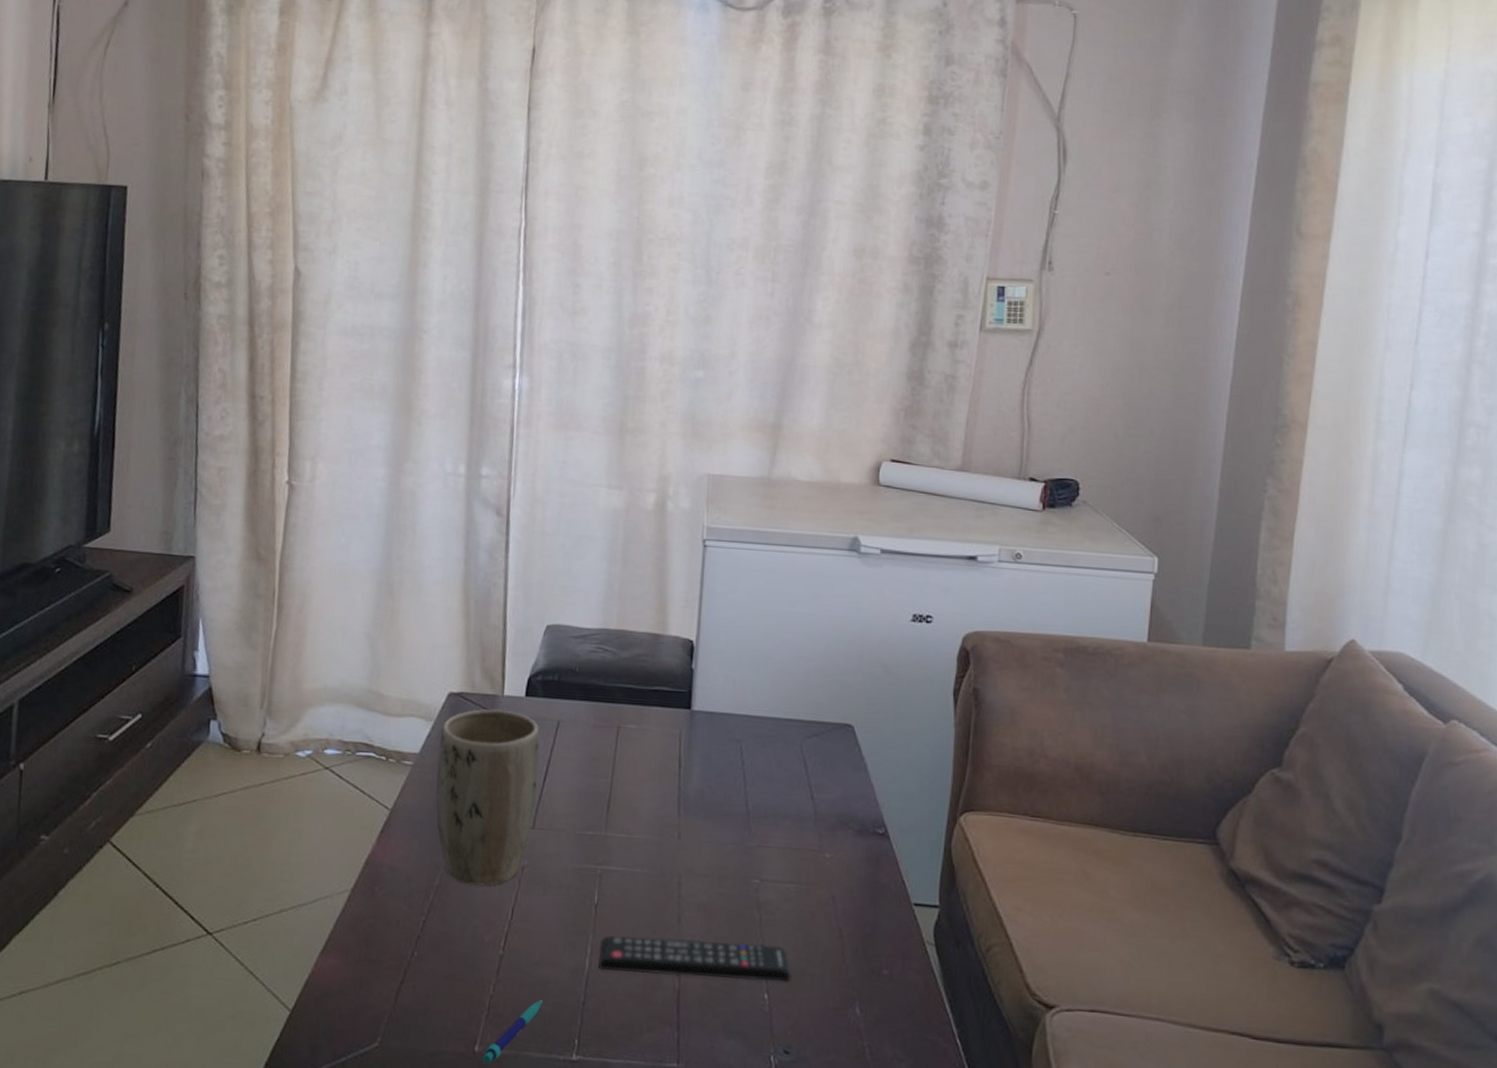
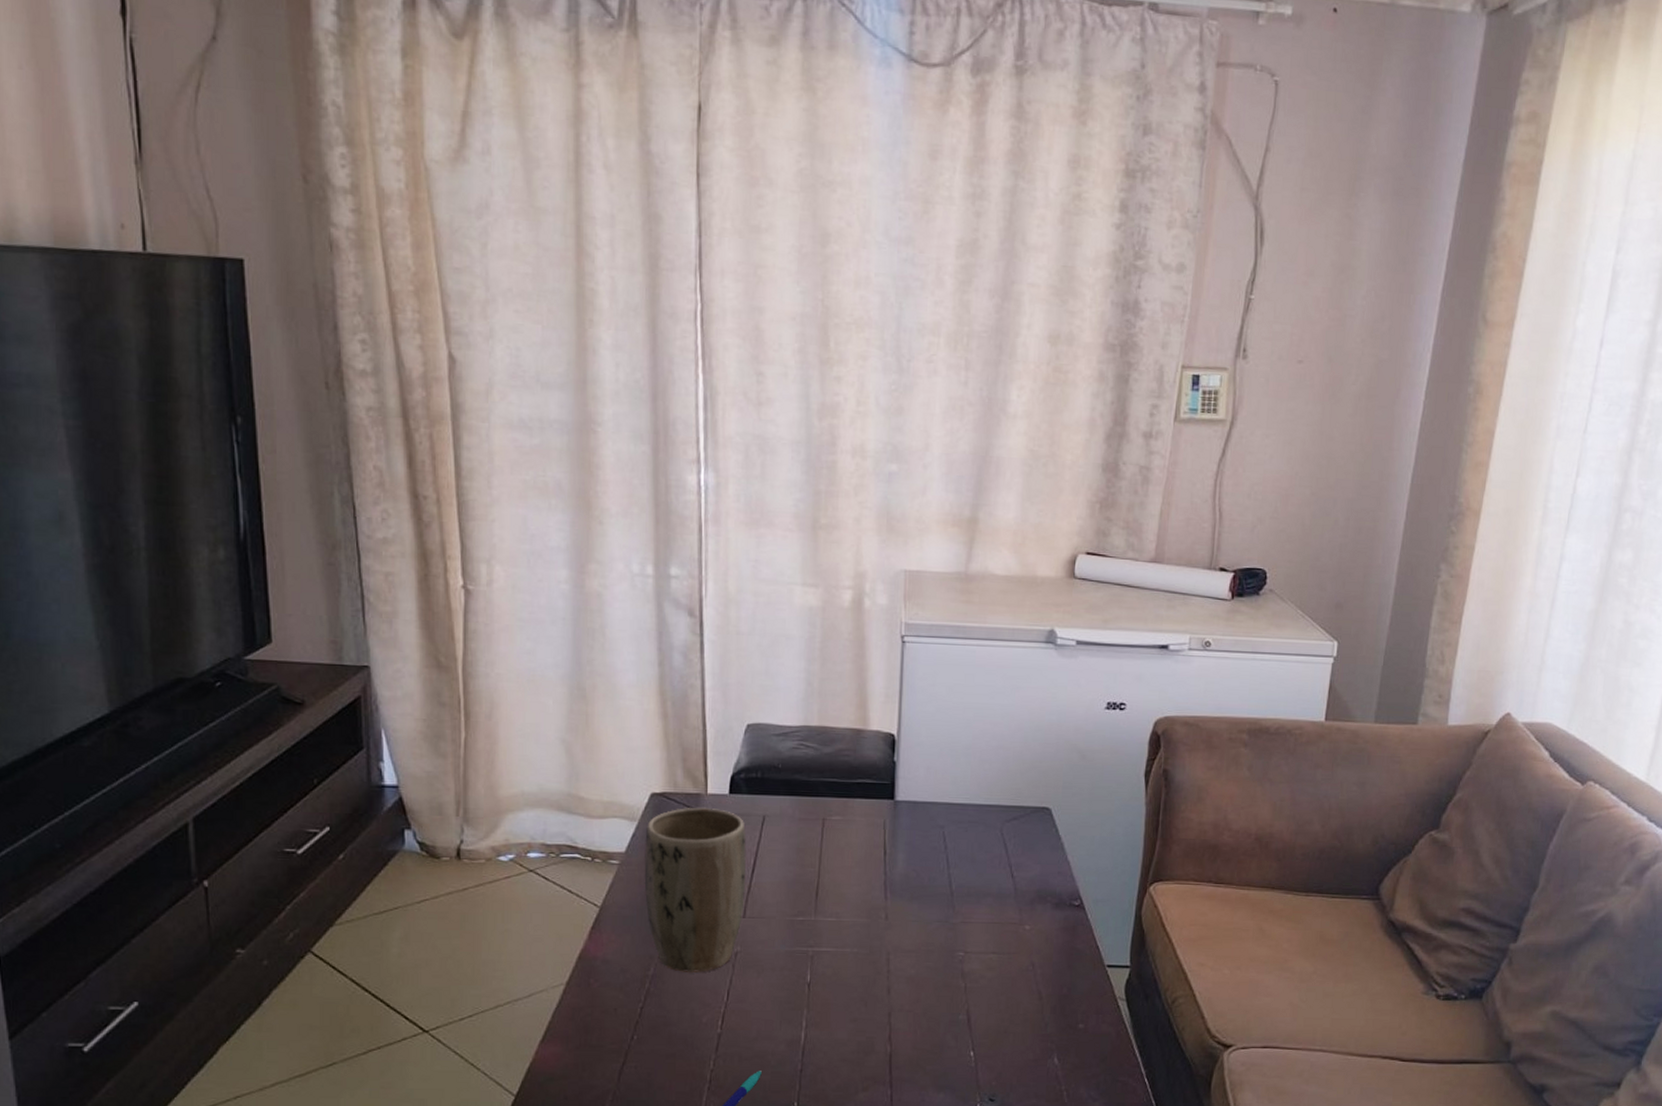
remote control: present [598,935,791,982] -> none [814,1008,995,1042]

